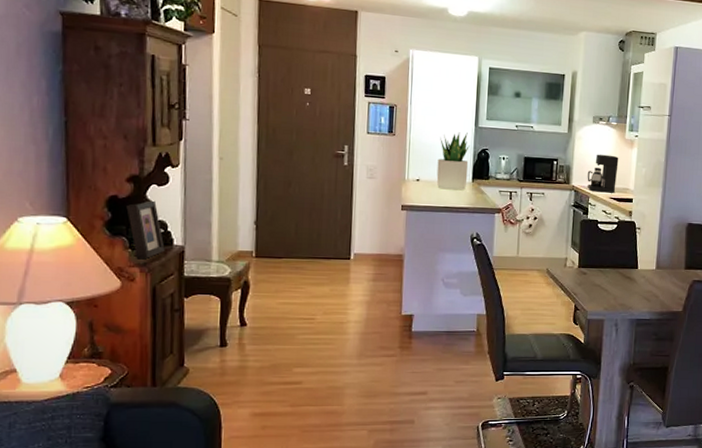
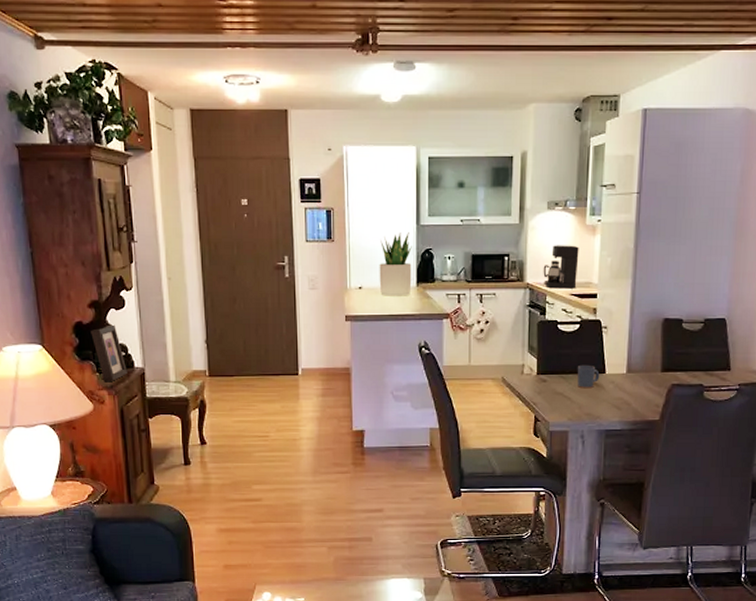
mug: none [613,260,633,282] -> present [577,364,600,389]

